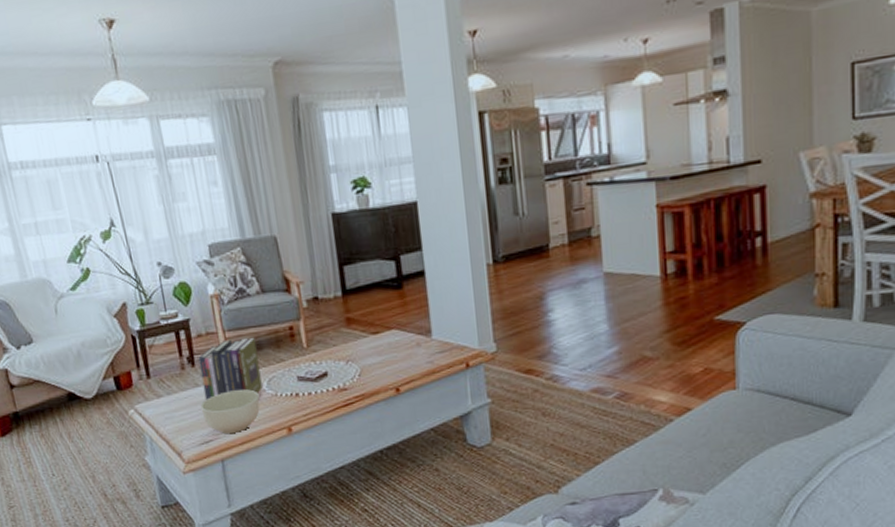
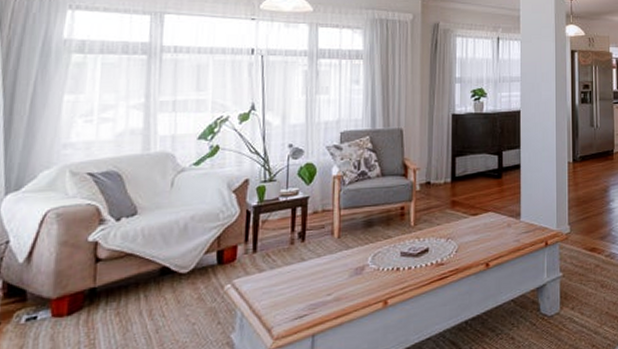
books: present [198,338,263,400] -> none [308,216,368,274]
bowl: present [200,389,260,435] -> none [302,264,362,309]

